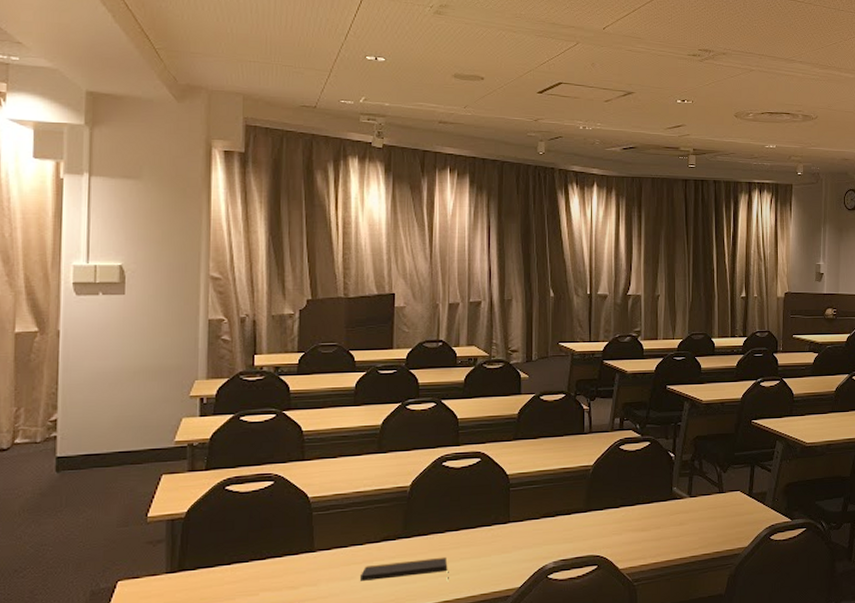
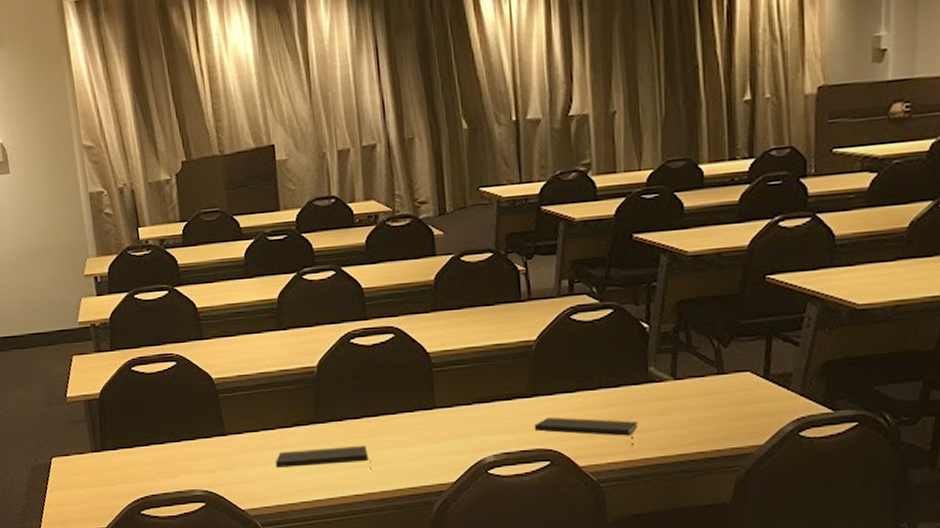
notepad: none [587,528,664,552] -> present [533,416,639,448]

